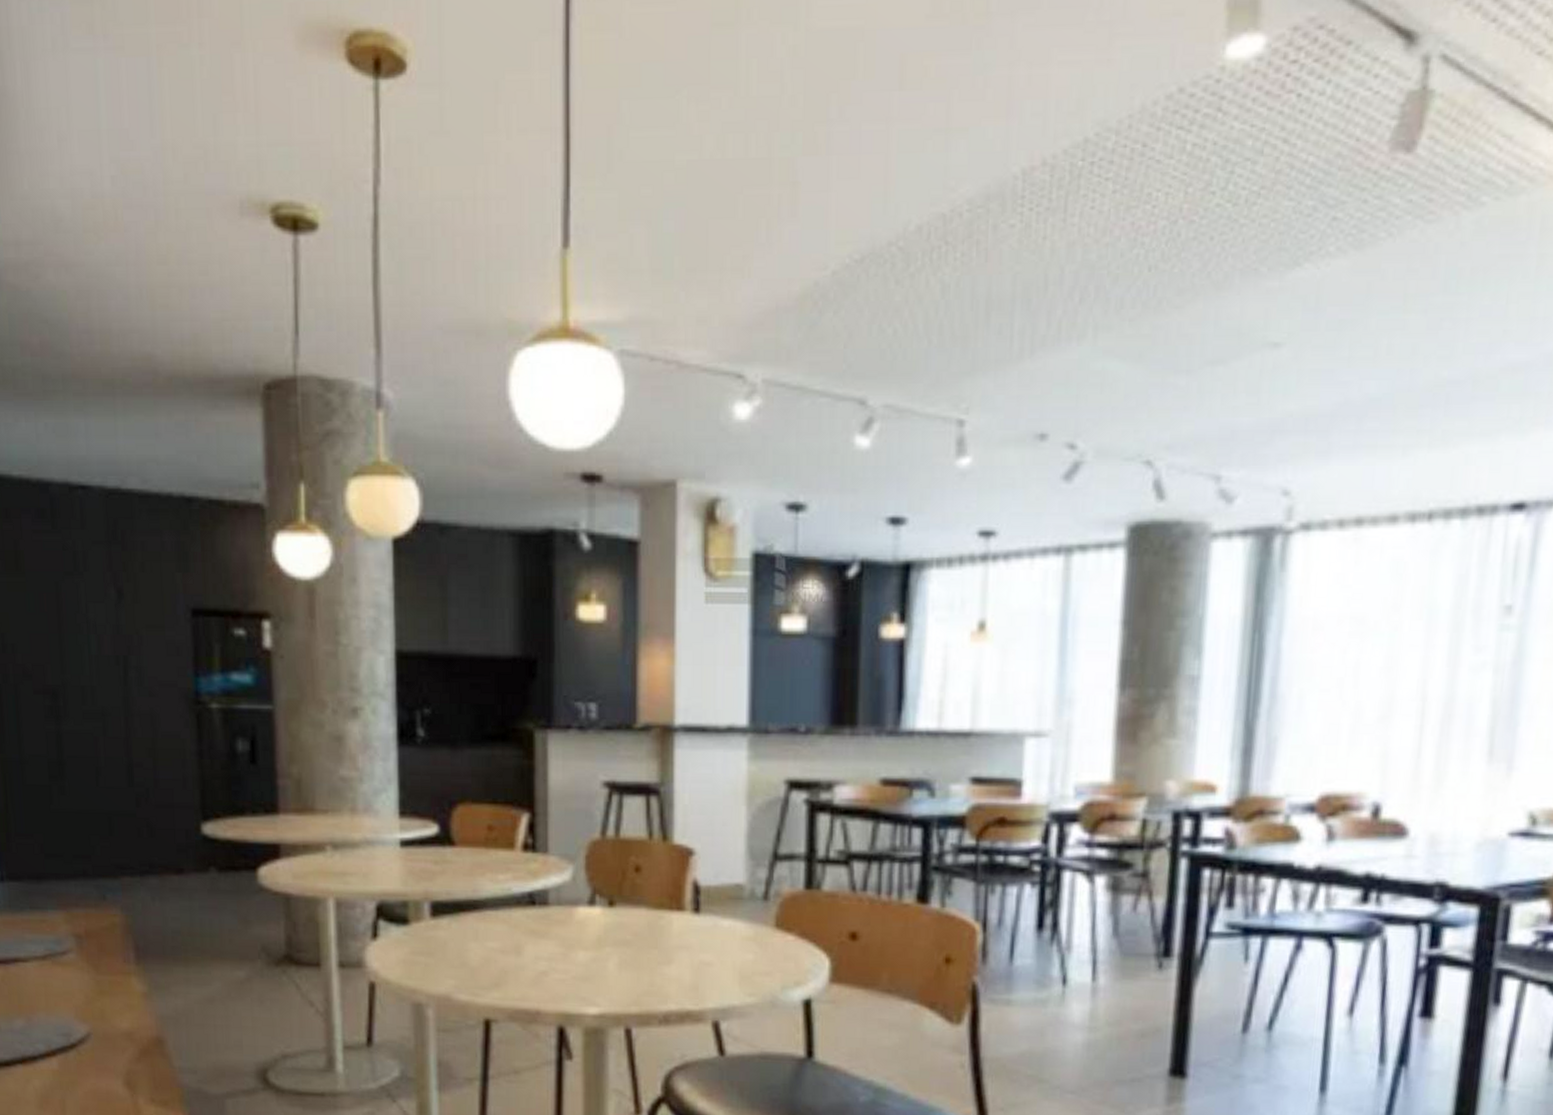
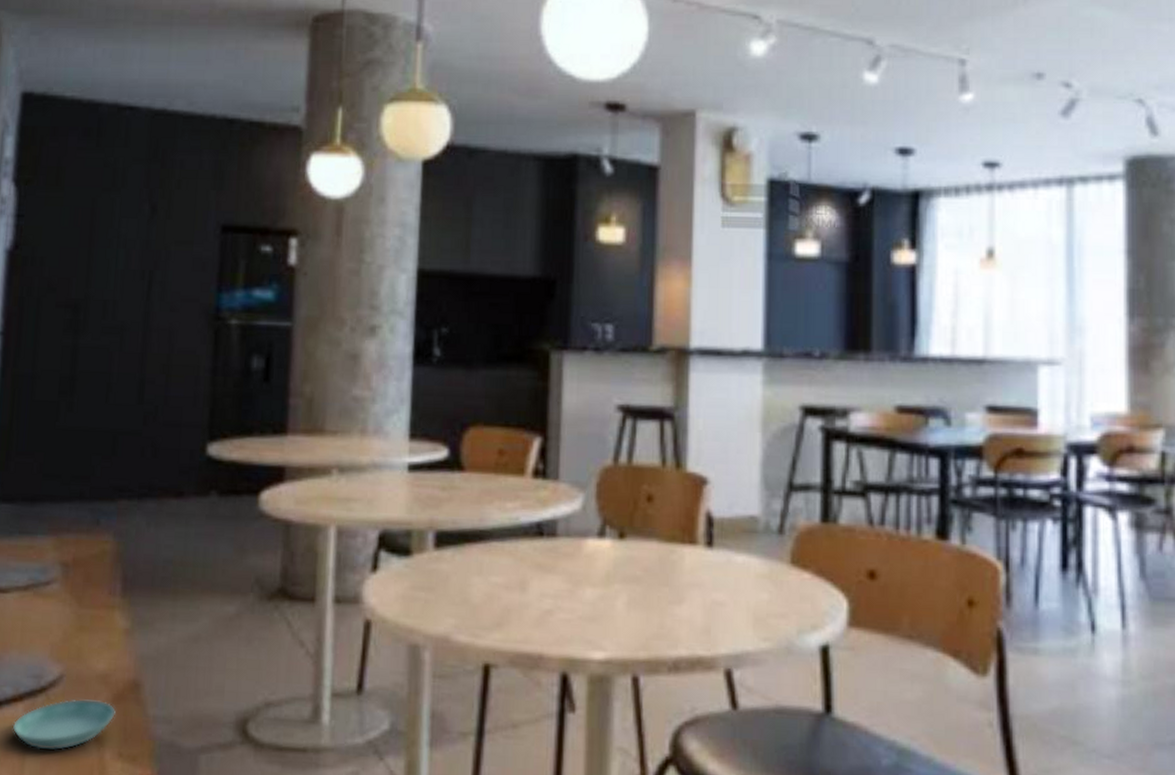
saucer: none [49,1053,144,1097] -> present [12,699,116,750]

